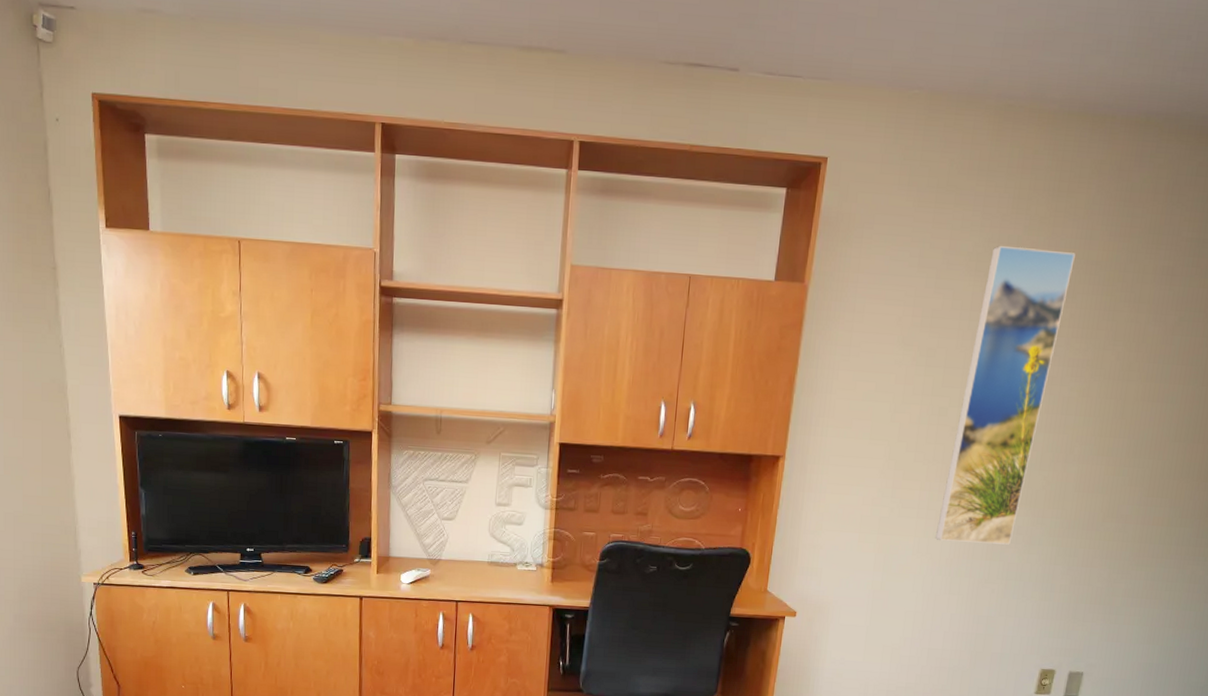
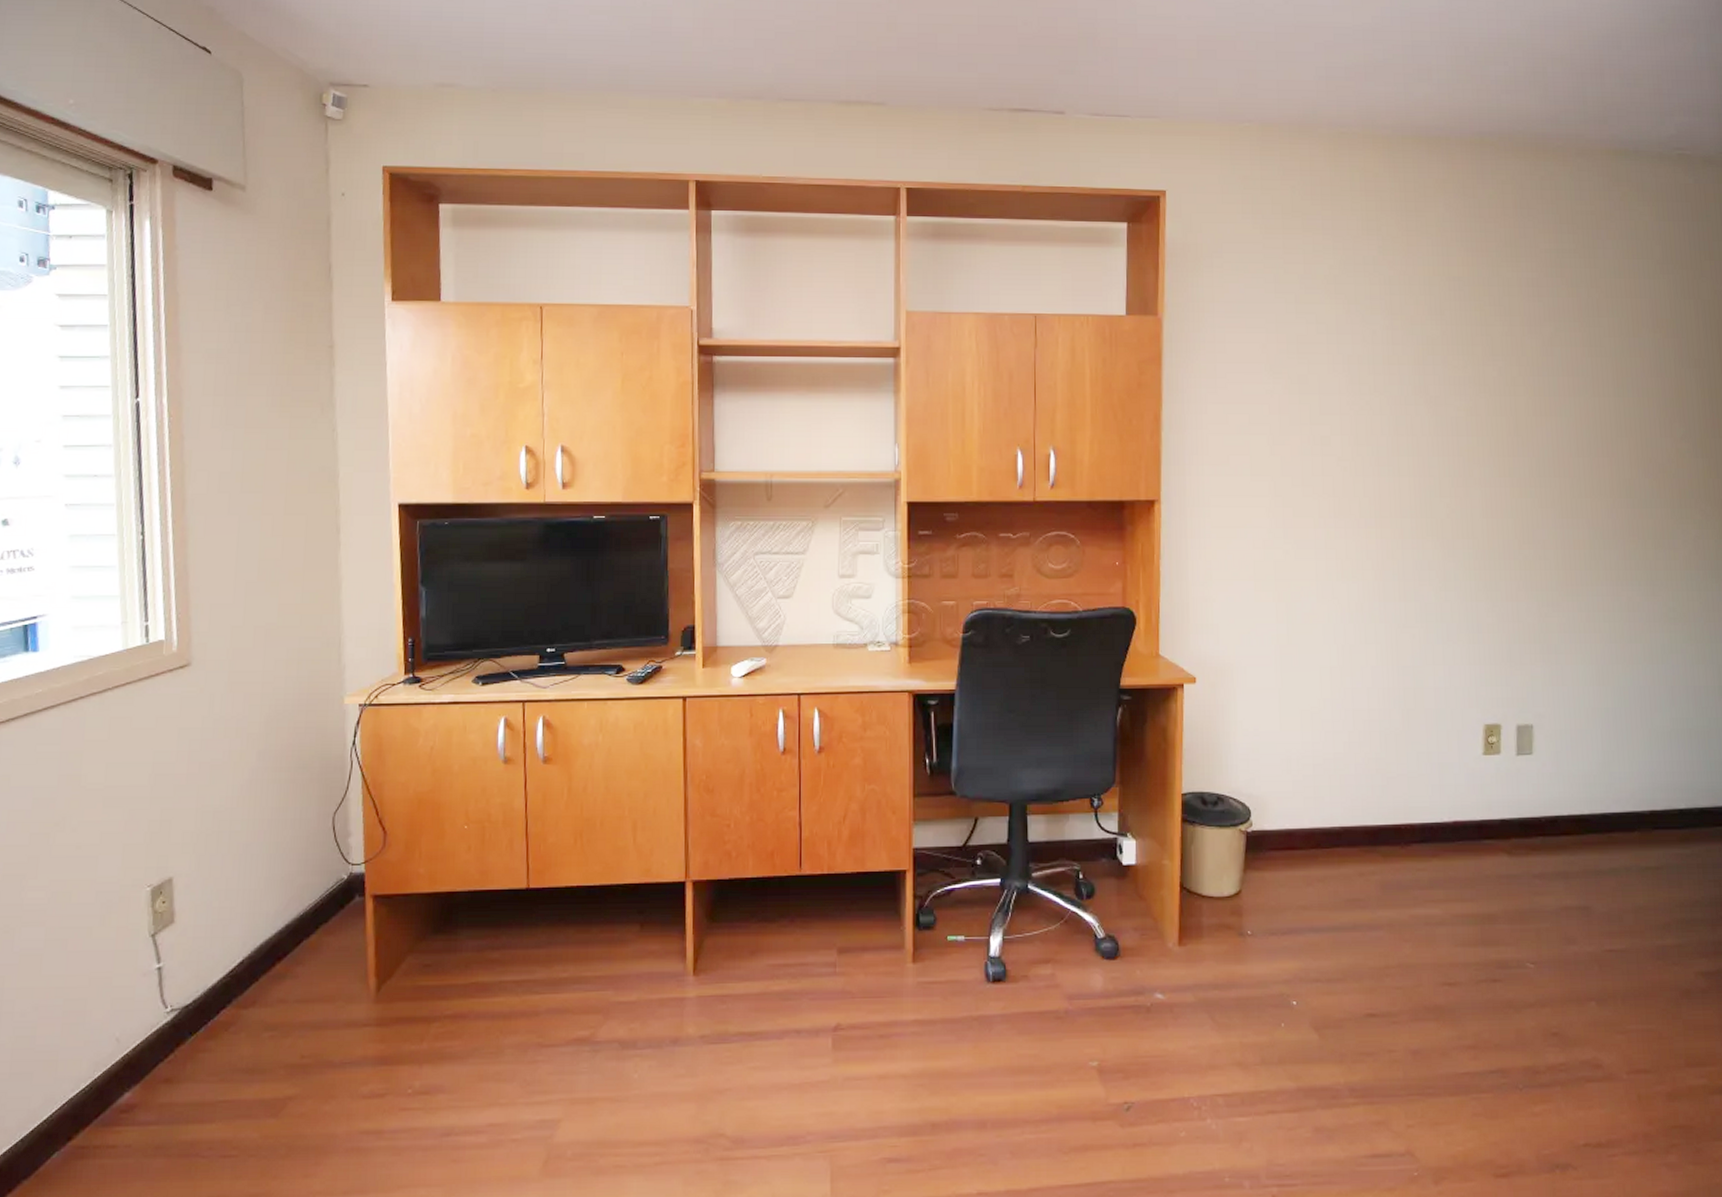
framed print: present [935,245,1076,545] -> none [1339,266,1436,582]

